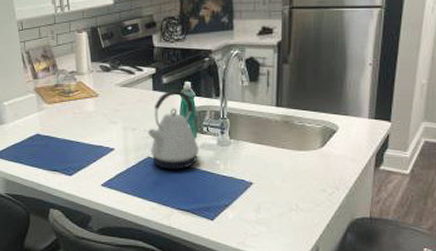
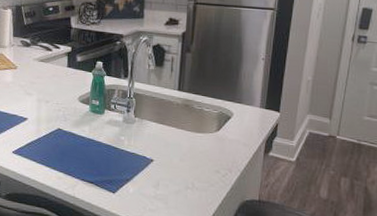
kettle: present [147,89,199,170] -> none [59,67,106,143]

